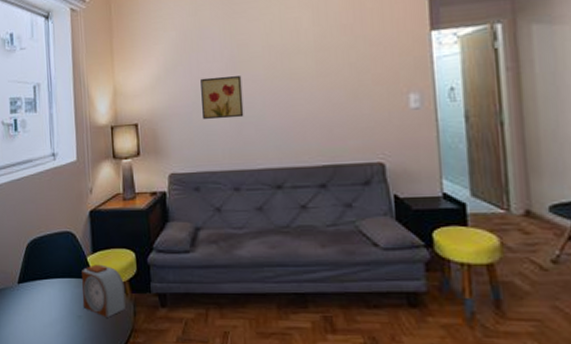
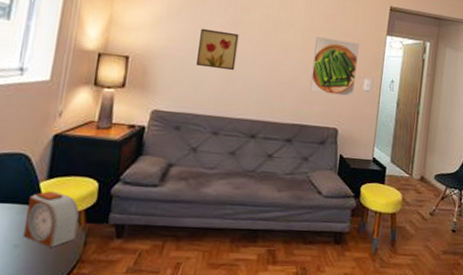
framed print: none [333,50,397,123] -> present [310,37,359,97]

